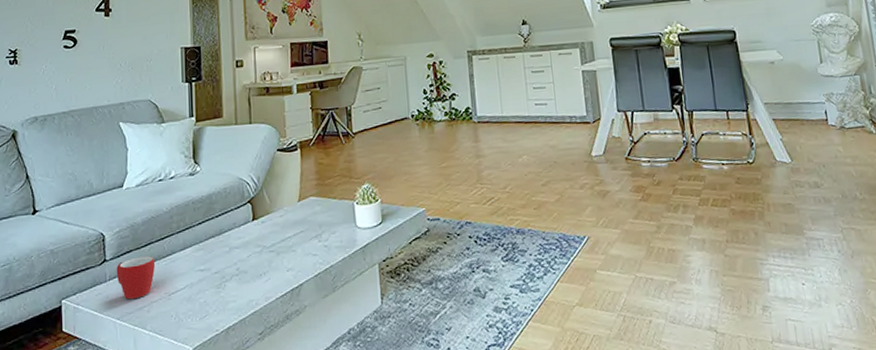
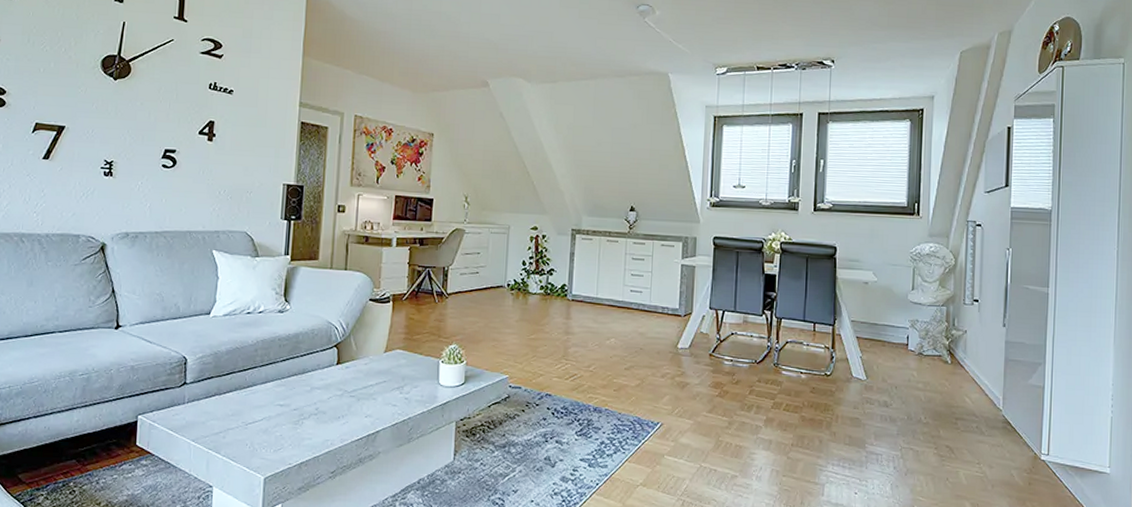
mug: present [116,256,156,300] -> none [195,384,236,424]

